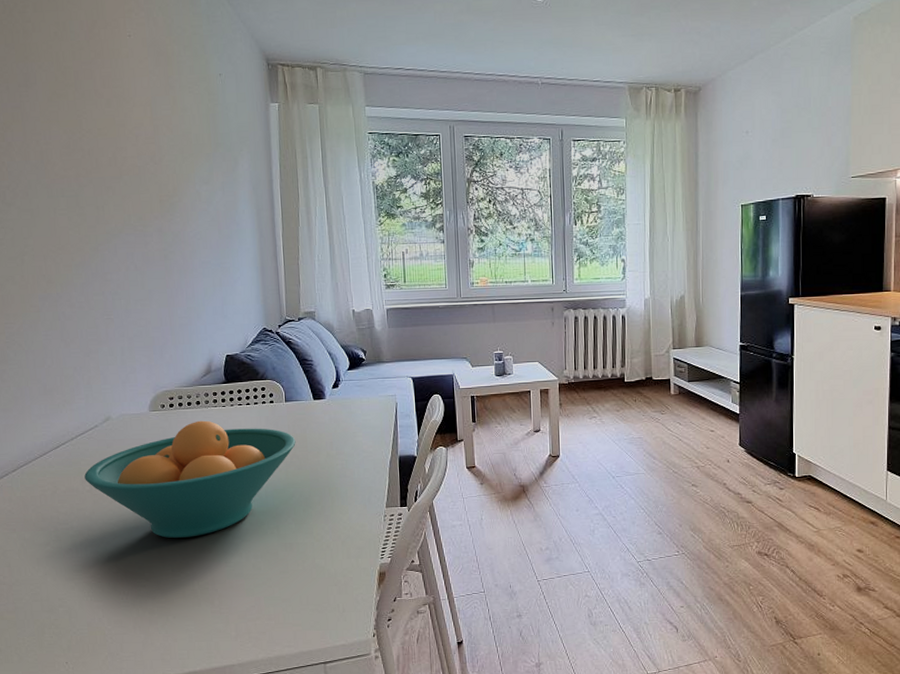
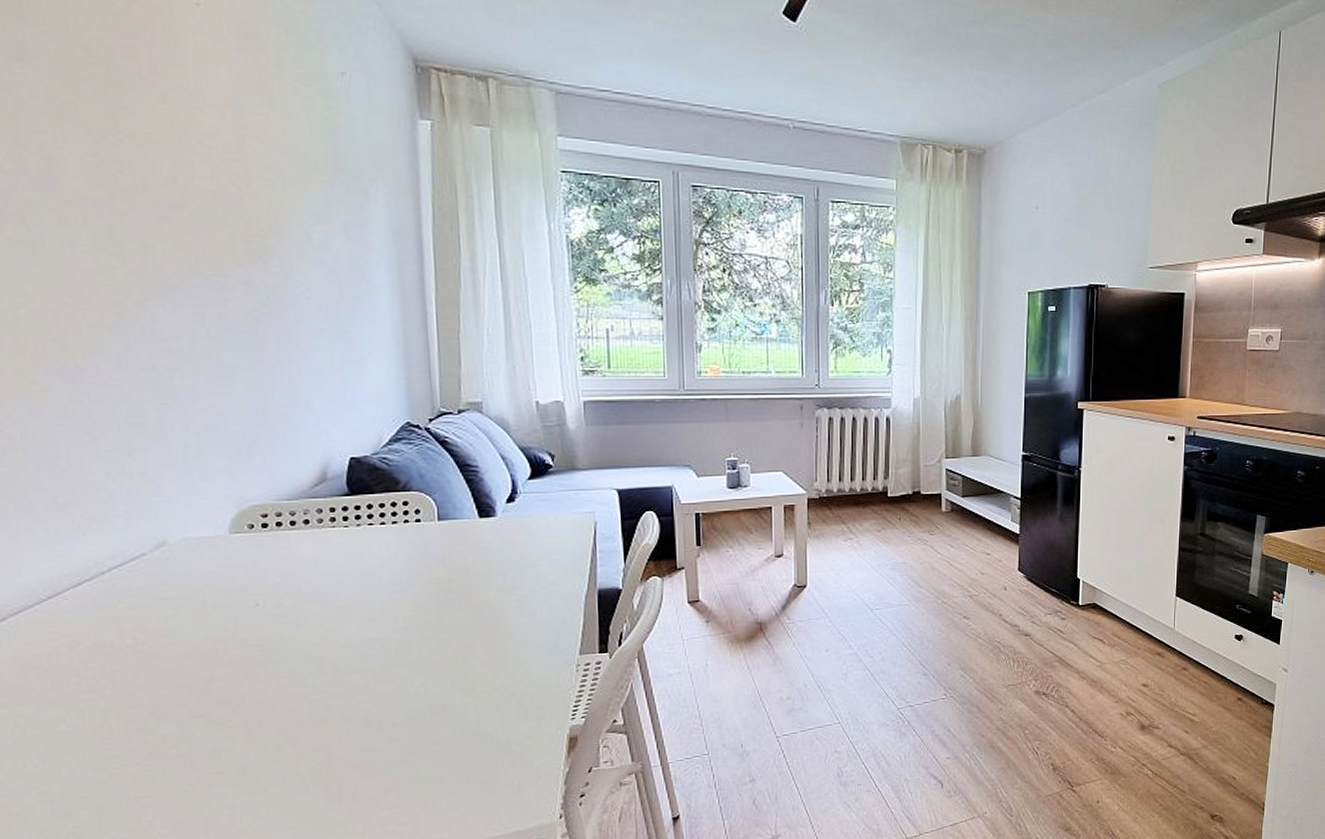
fruit bowl: present [84,420,296,538] -> none [123,545,453,706]

